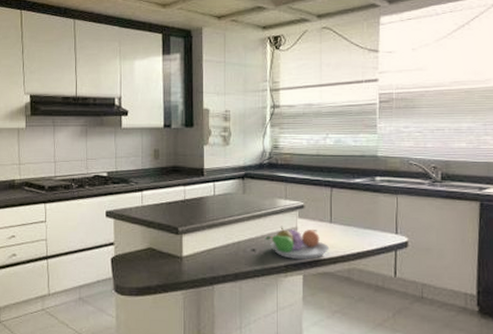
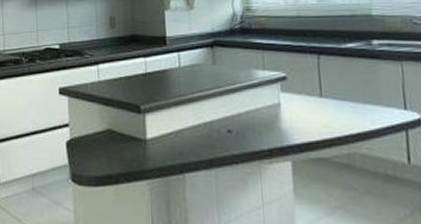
fruit bowl: present [265,226,330,259] -> none [243,101,323,142]

